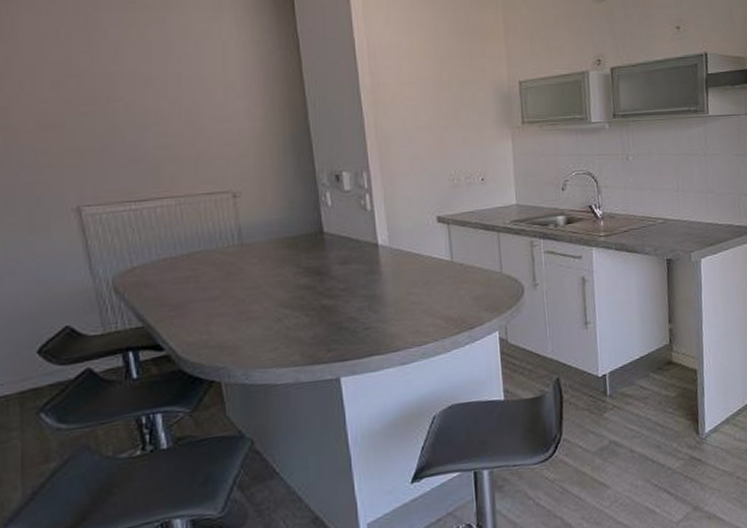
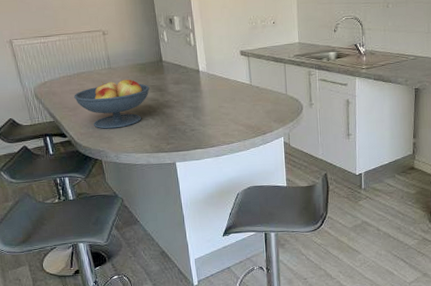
fruit bowl: none [180,260,303,335] -> present [74,79,150,129]

